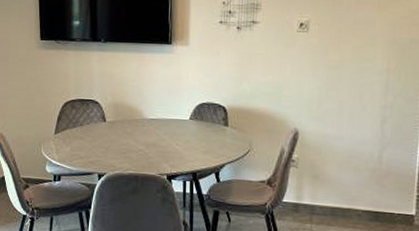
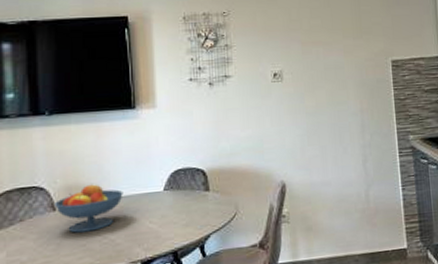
fruit bowl: none [105,104,157,143] -> present [54,184,123,233]

